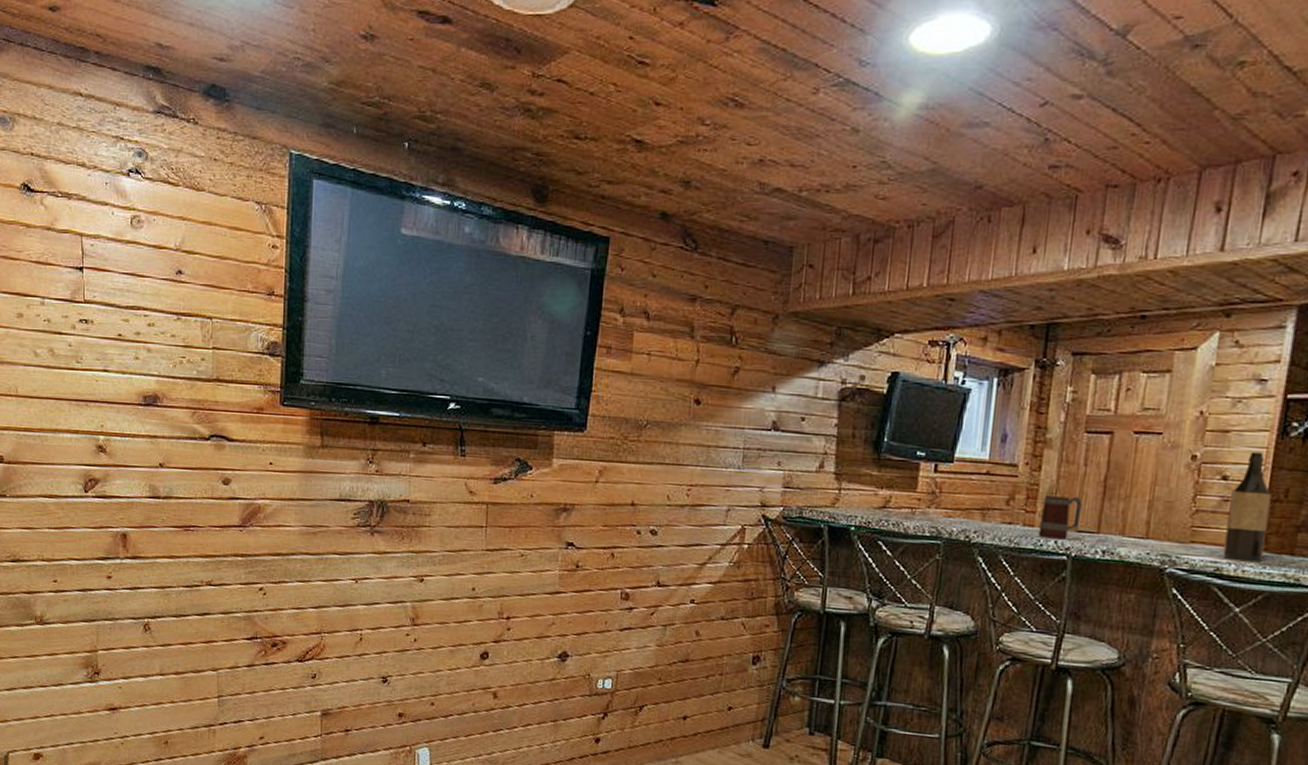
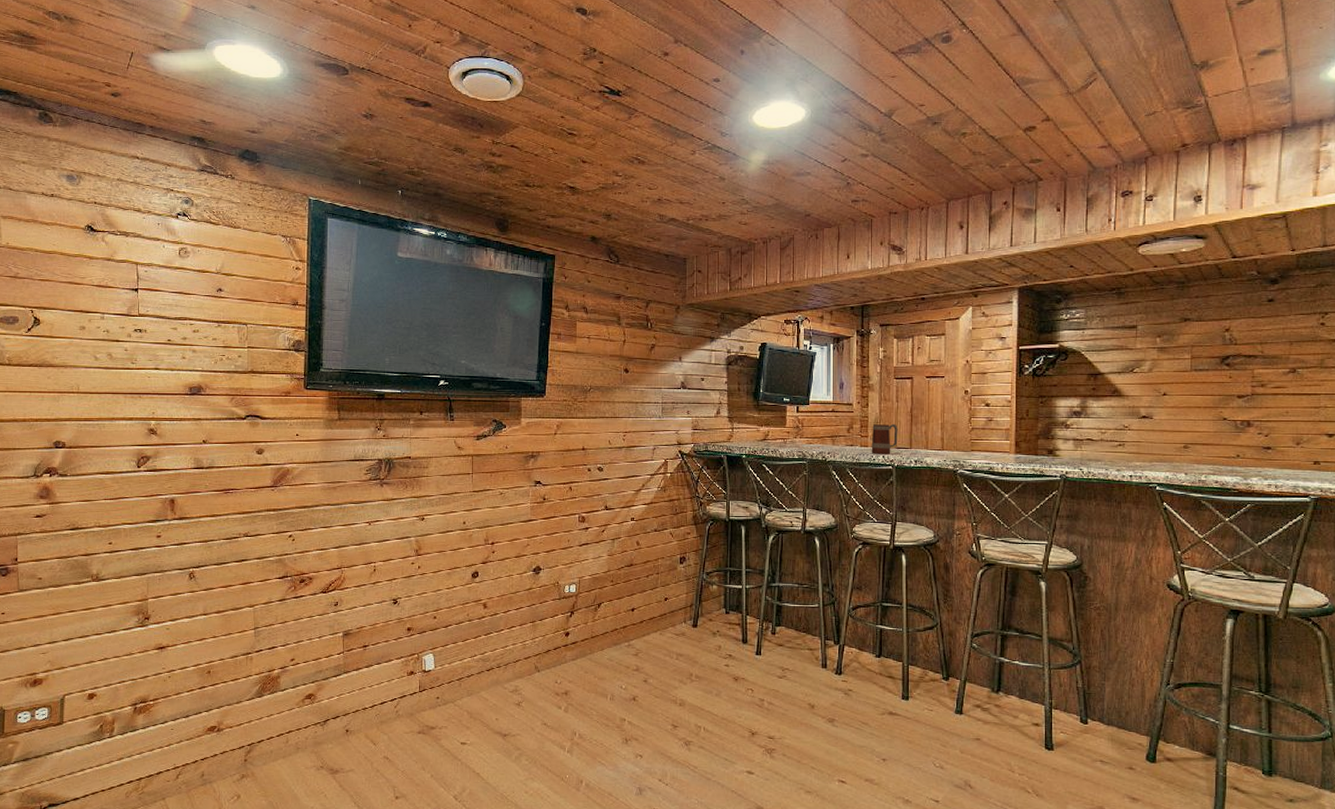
wine bottle: present [1222,451,1272,563] -> none [993,386,1018,462]

